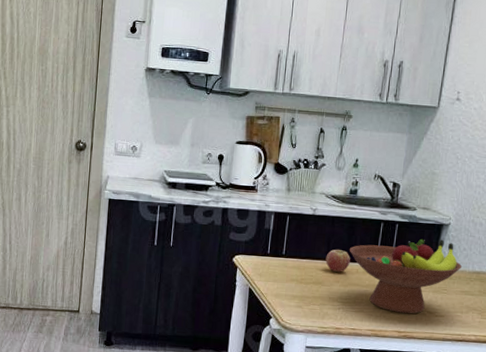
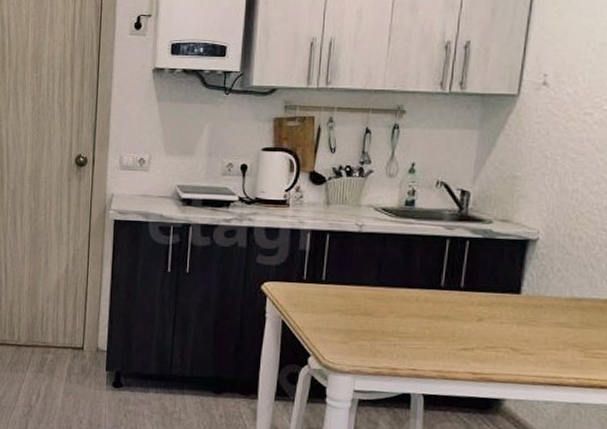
fruit: present [325,249,350,272] -> none [376,272,408,301]
fruit bowl: present [350,238,462,314] -> none [407,258,555,352]

